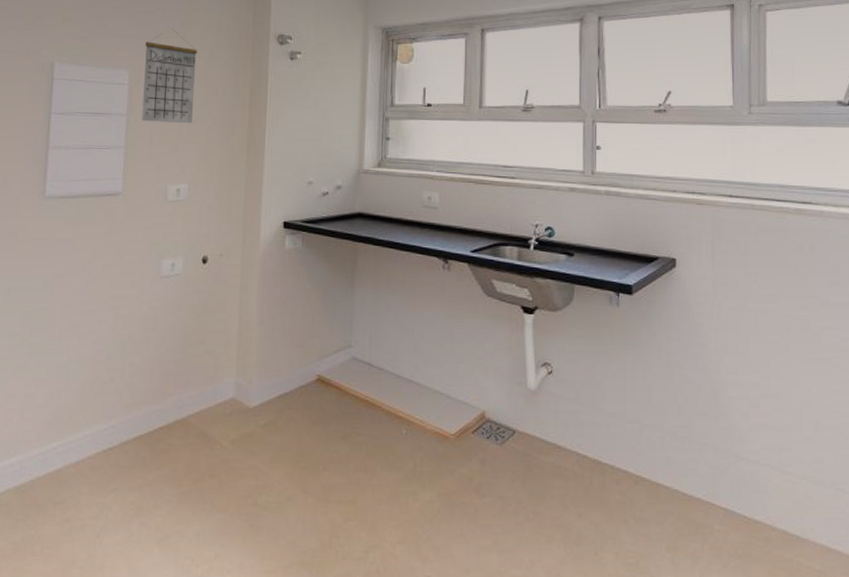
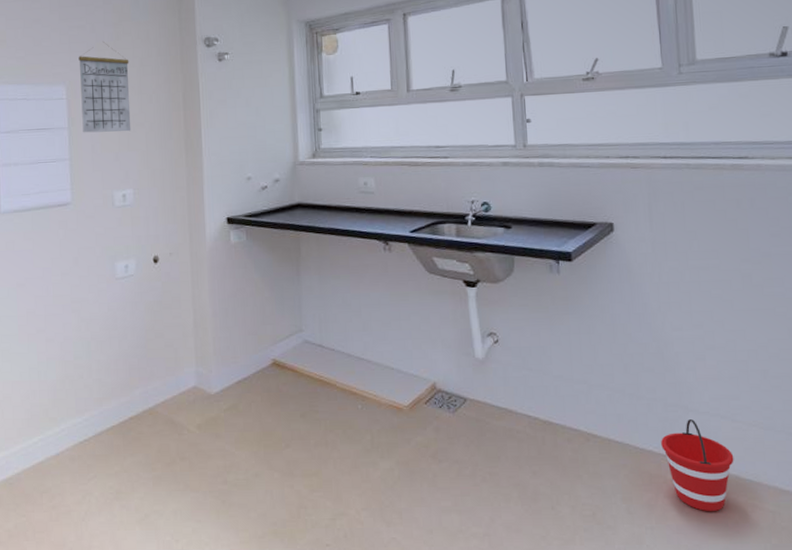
bucket: none [710,468,782,568] -> present [661,419,734,512]

